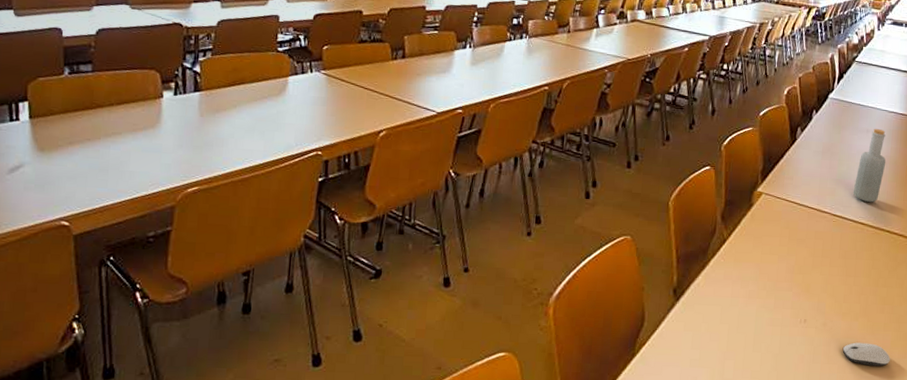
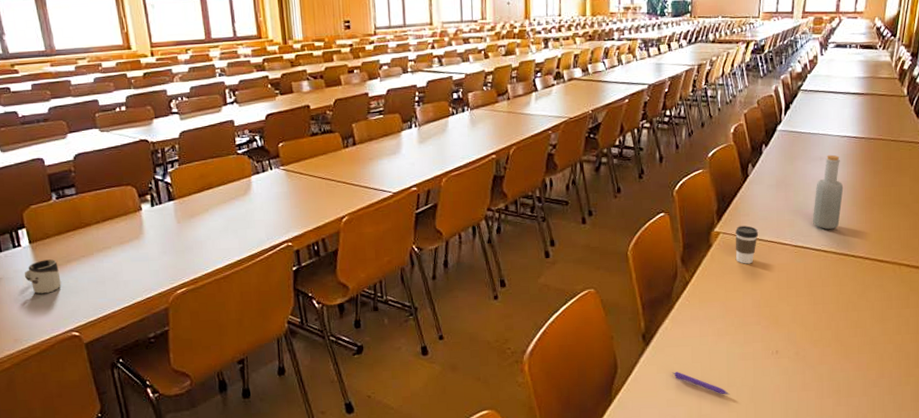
cup: none [17,138,59,176] -> present [24,259,61,295]
pen: none [699,331,754,360] -> present [672,372,730,395]
coffee cup: none [775,188,800,228] -> present [735,225,758,264]
computer mouse: present [842,342,890,367] -> none [818,367,868,389]

